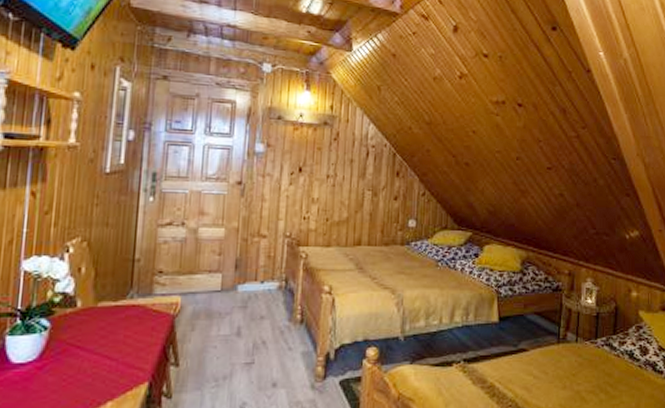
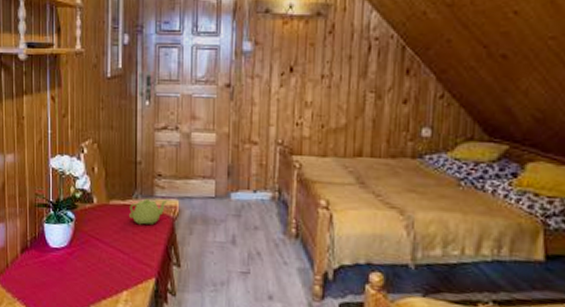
teapot: none [121,297,169,326] -> present [129,198,168,225]

